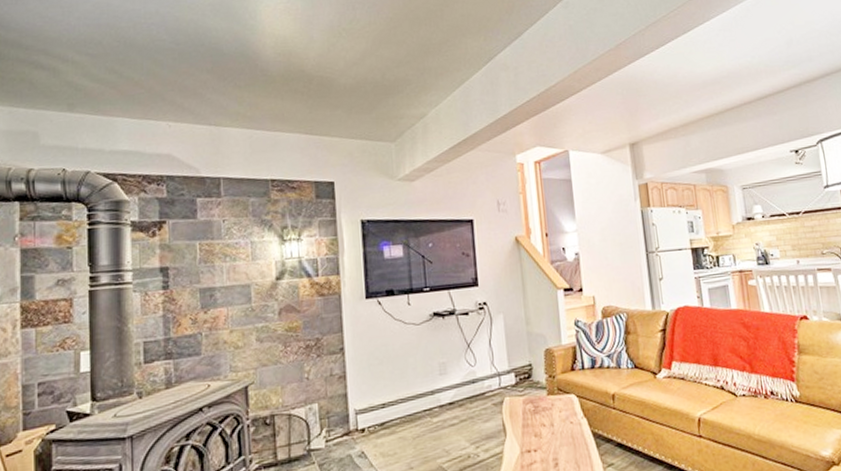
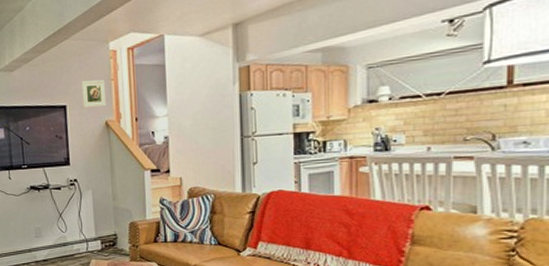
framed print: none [489,192,516,223] -> present [81,79,107,108]

